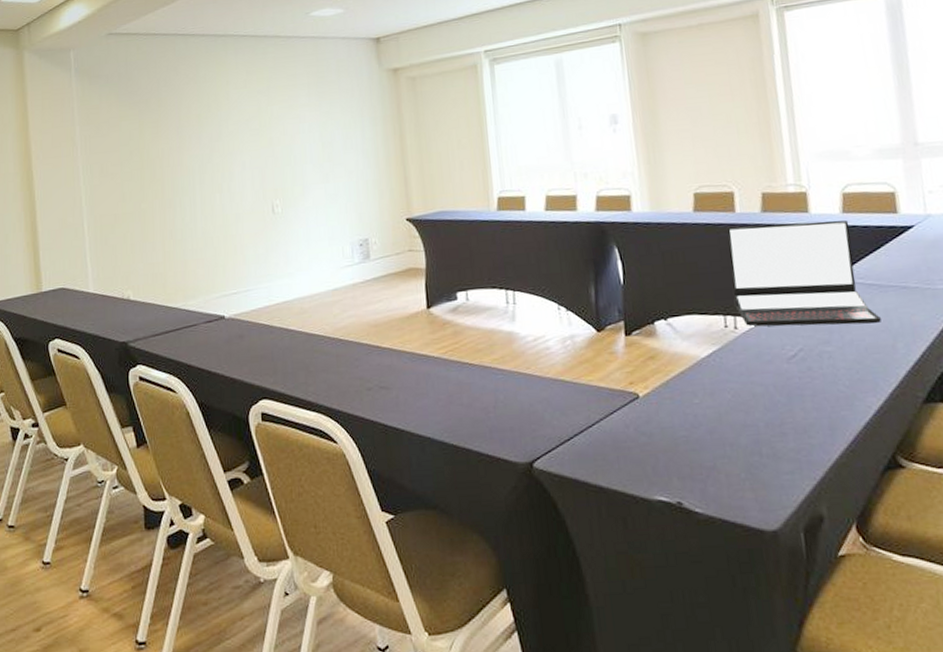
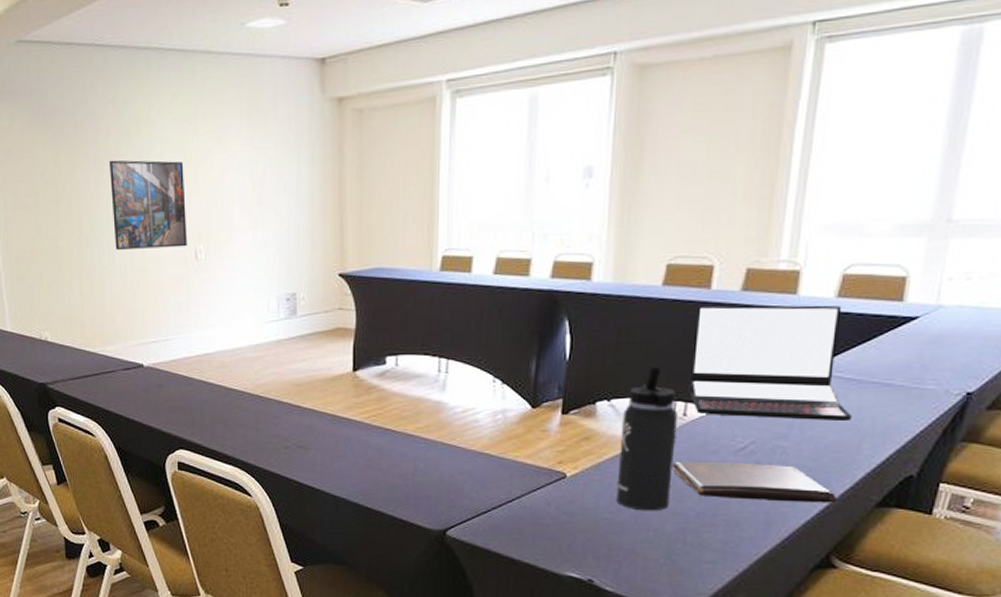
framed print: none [191,127,264,209] -> present [110,160,187,250]
thermos bottle: none [680,285,739,426] -> present [616,367,678,511]
book: none [733,369,889,407] -> present [671,461,838,503]

